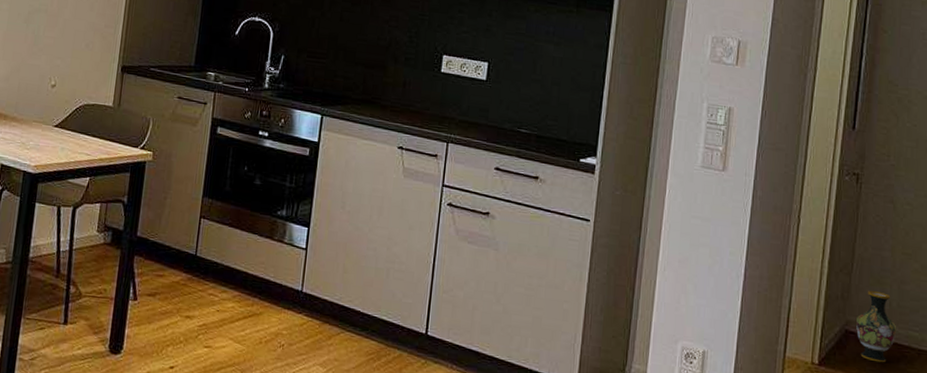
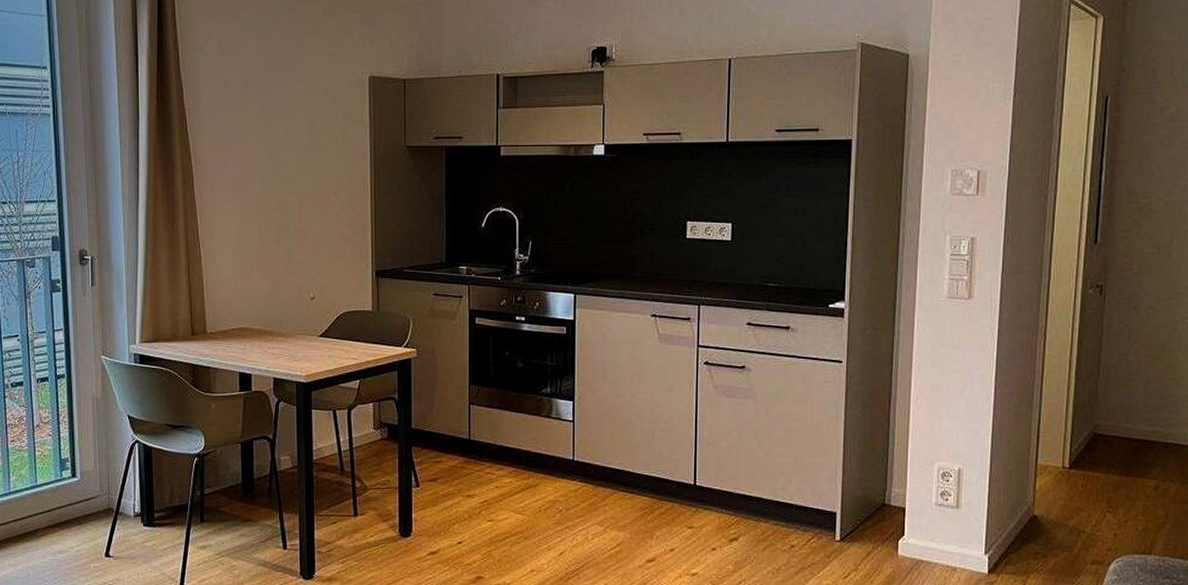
vase: present [856,291,897,363] -> none [1104,395,1144,459]

